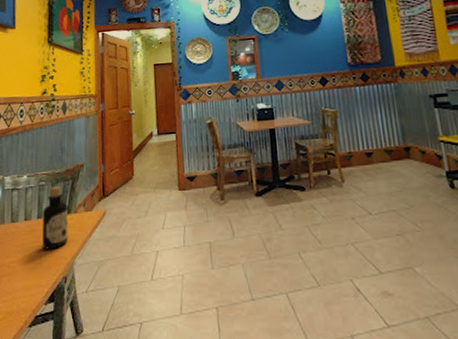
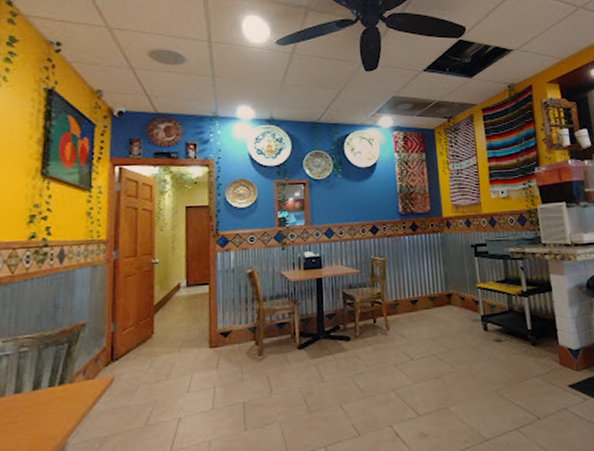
bottle: present [42,186,68,250] -> none [21,352,60,432]

